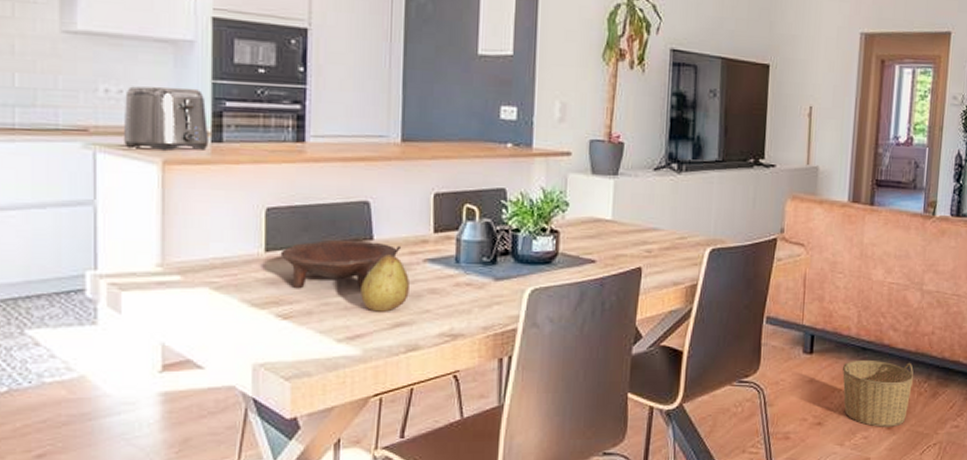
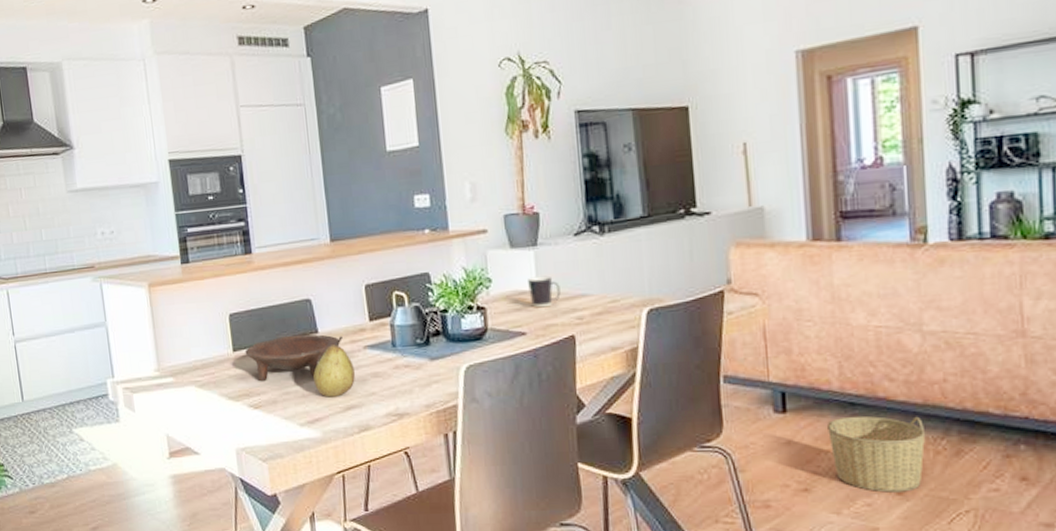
toaster: present [123,86,209,152] -> none [115,221,180,278]
mug: none [604,205,634,237] -> present [528,276,561,308]

